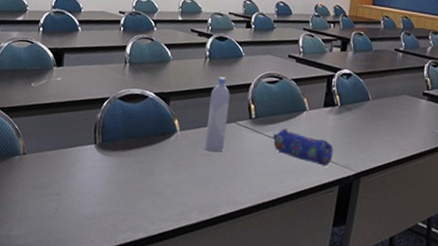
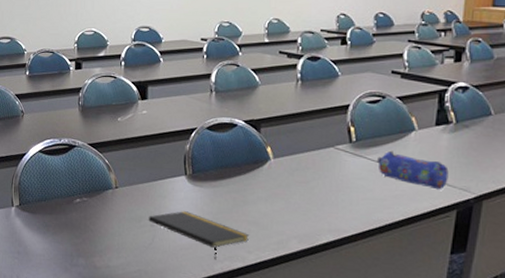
notepad: none [54,180,154,231] -> present [148,211,250,260]
bottle: present [205,77,230,153] -> none [301,99,326,179]

